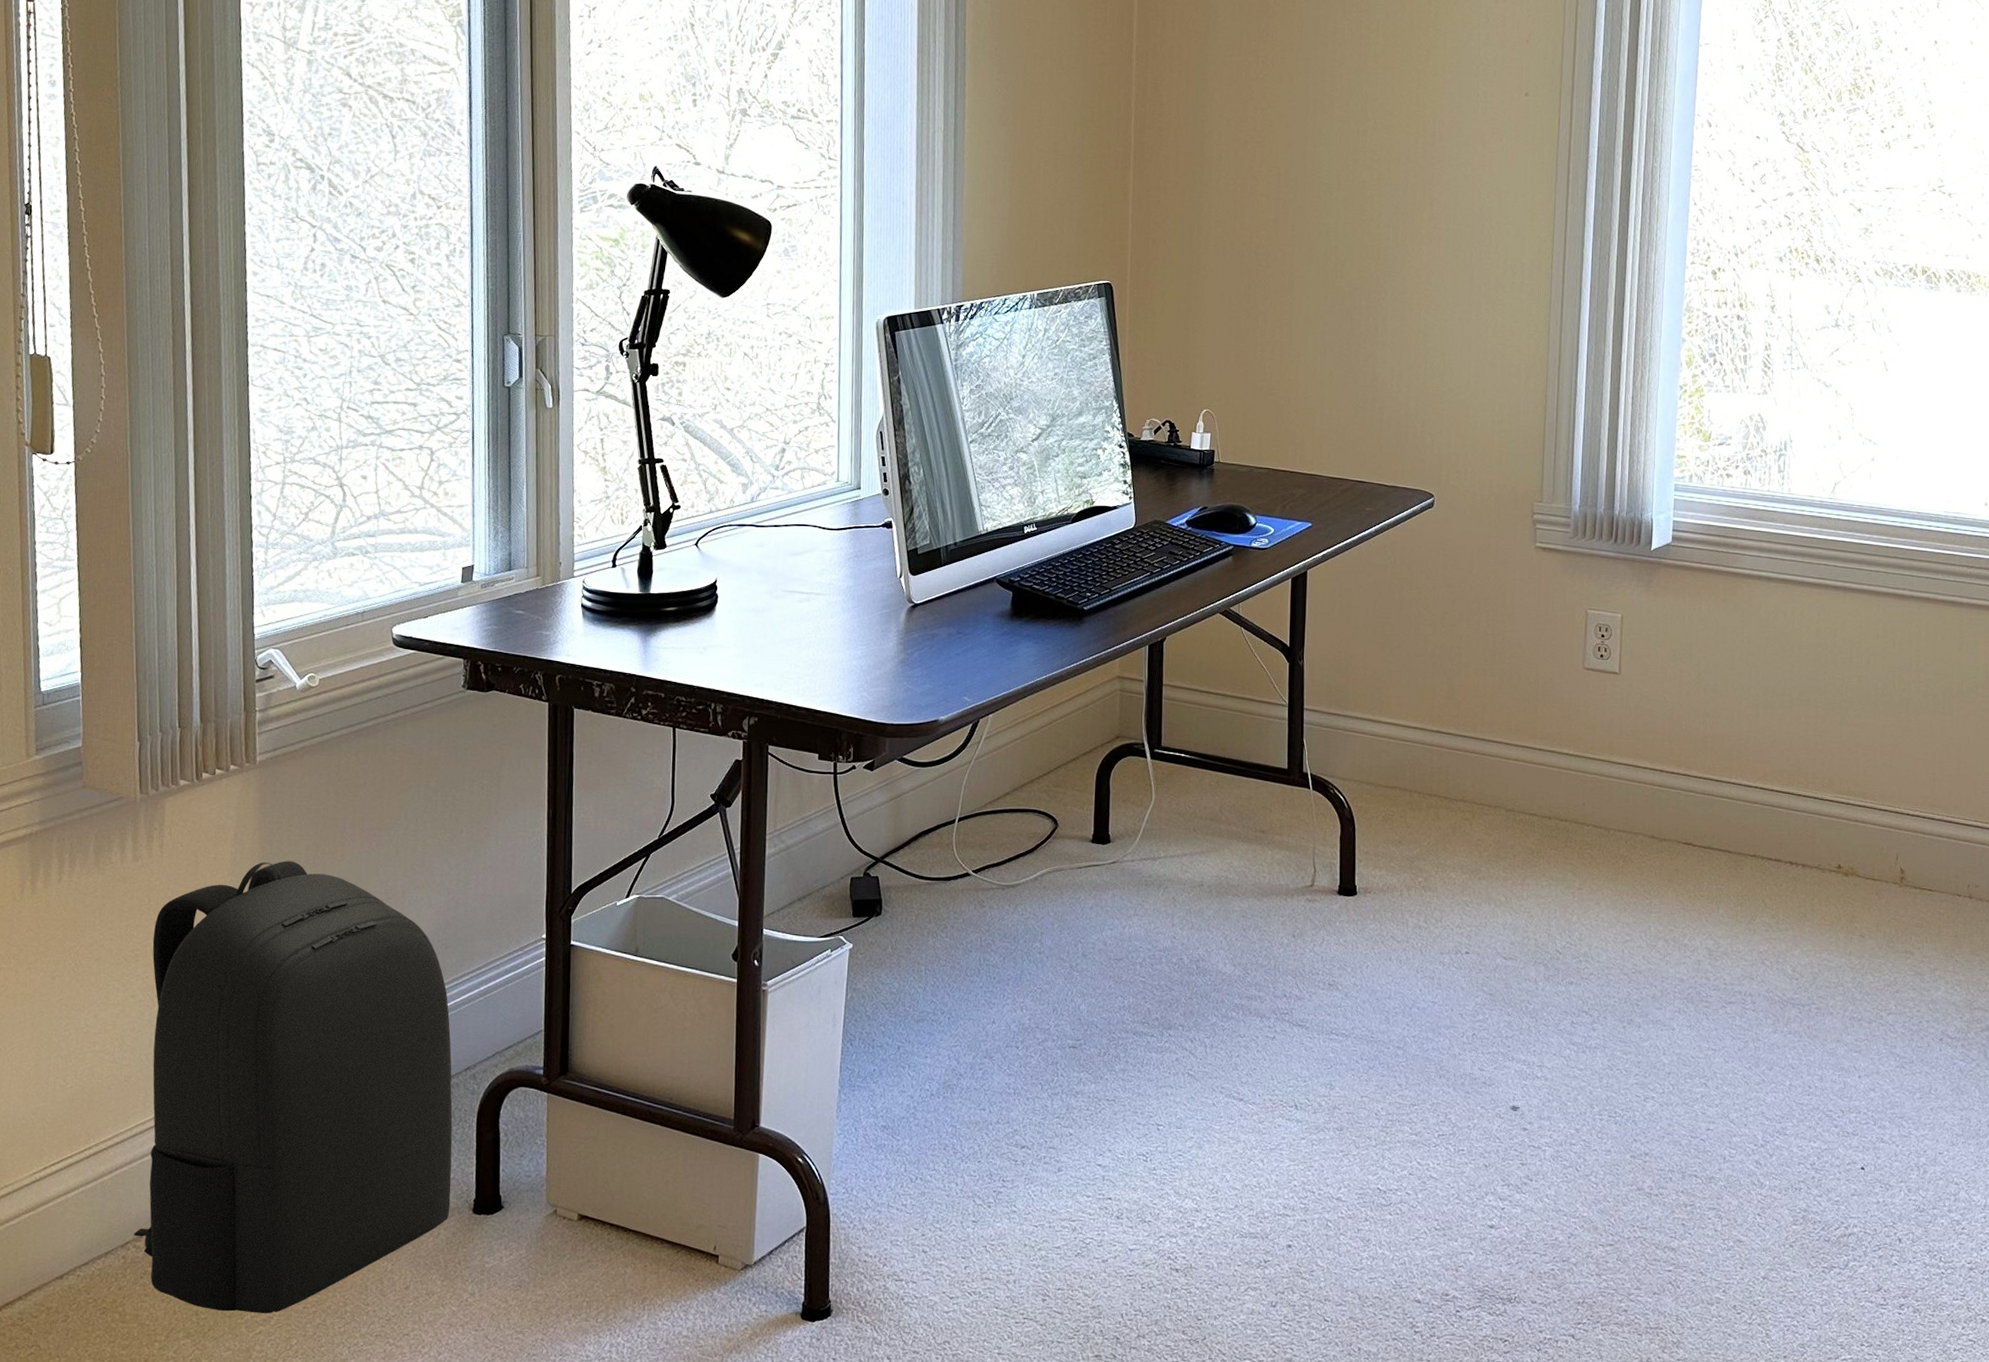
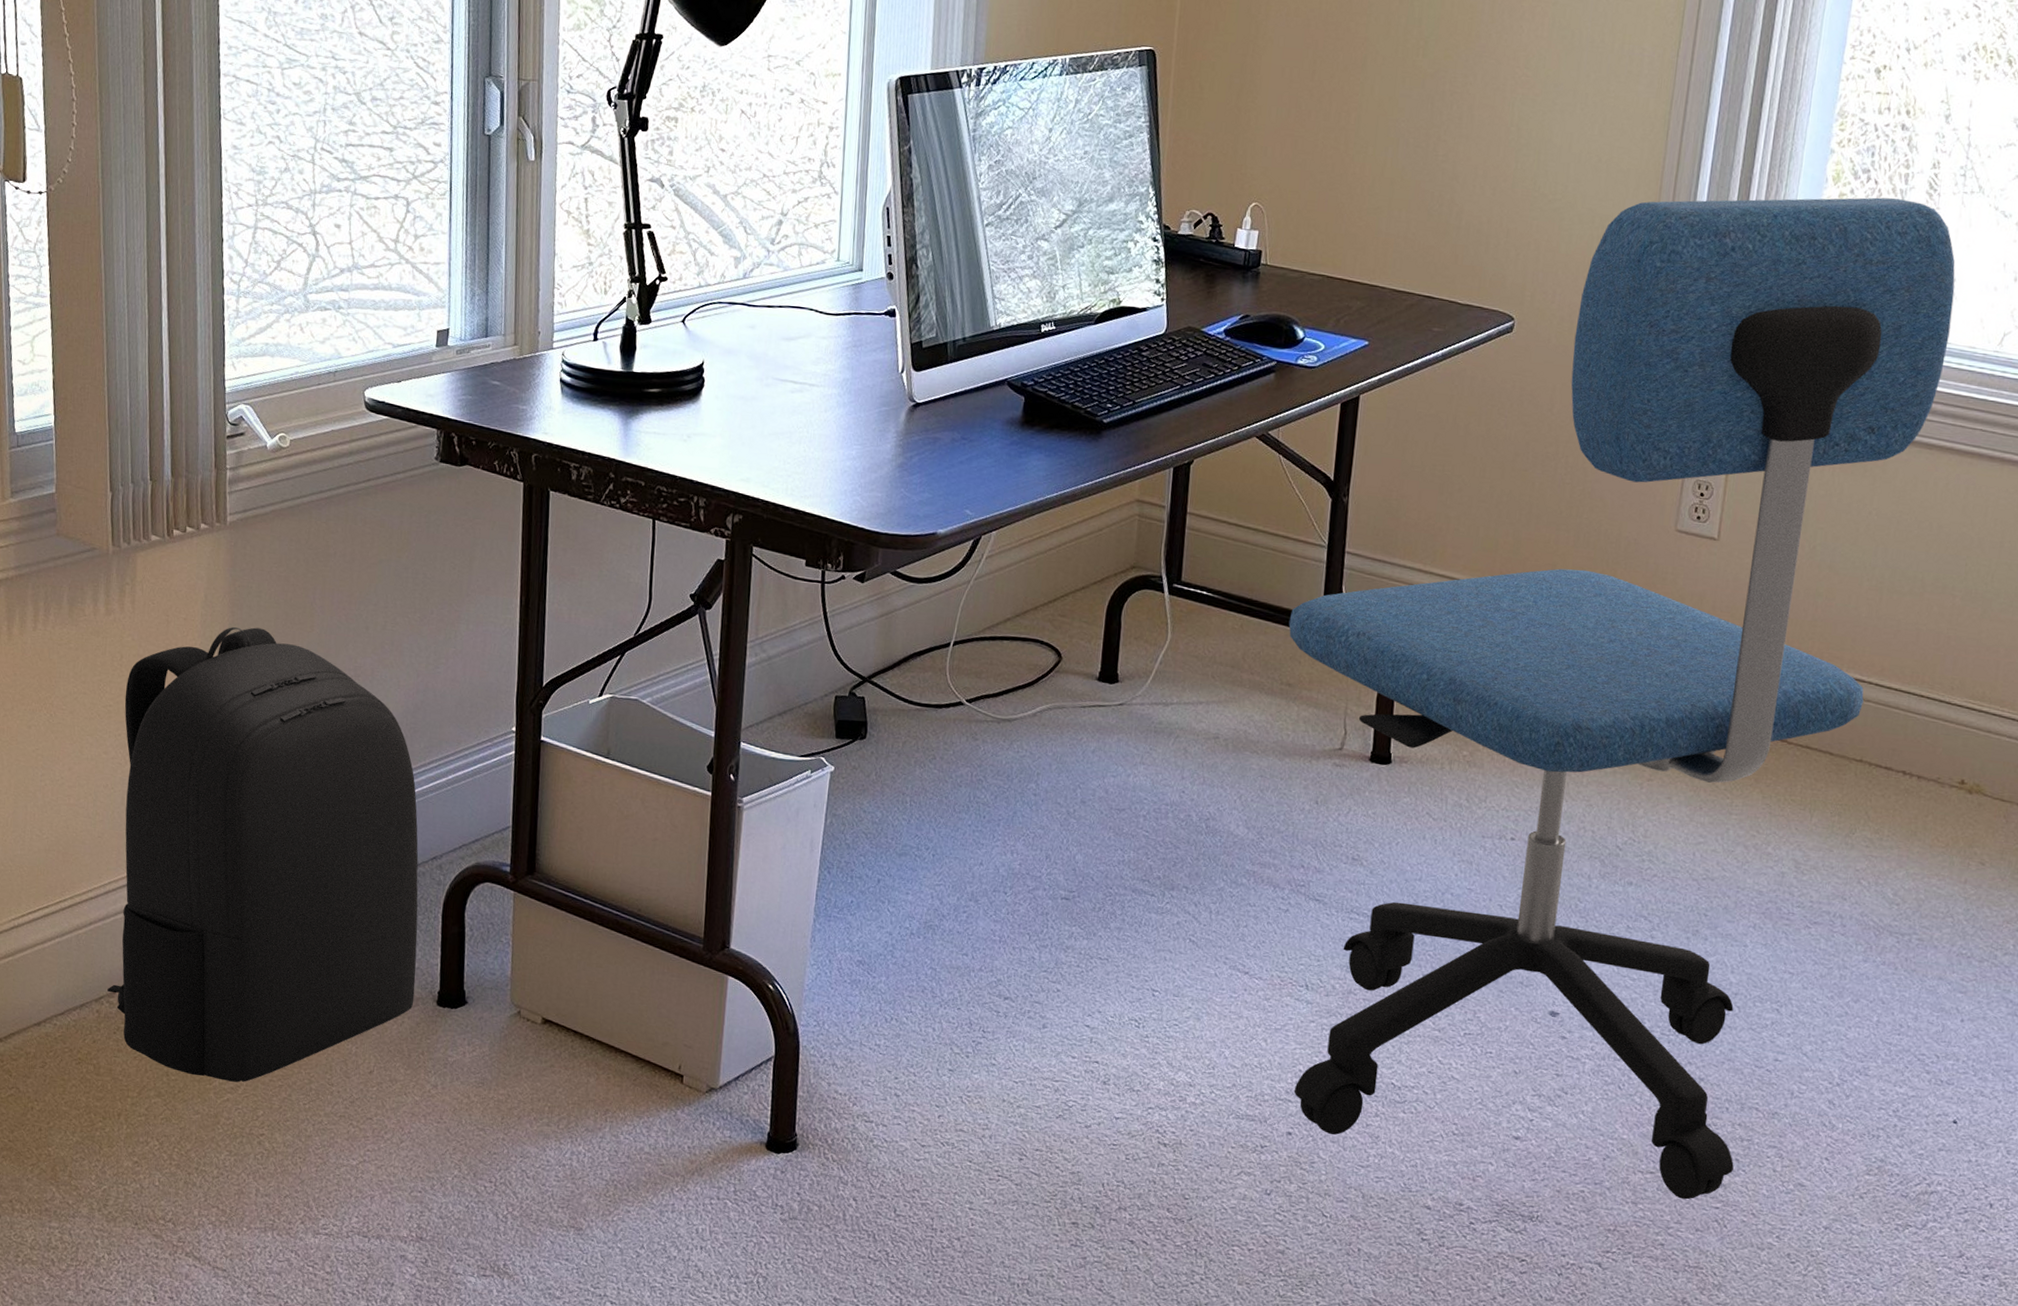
office chair: none [1258,376,1792,1266] -> present [1288,197,1955,1200]

